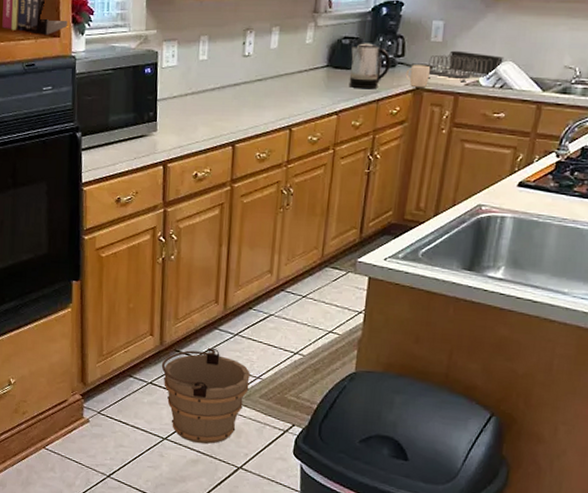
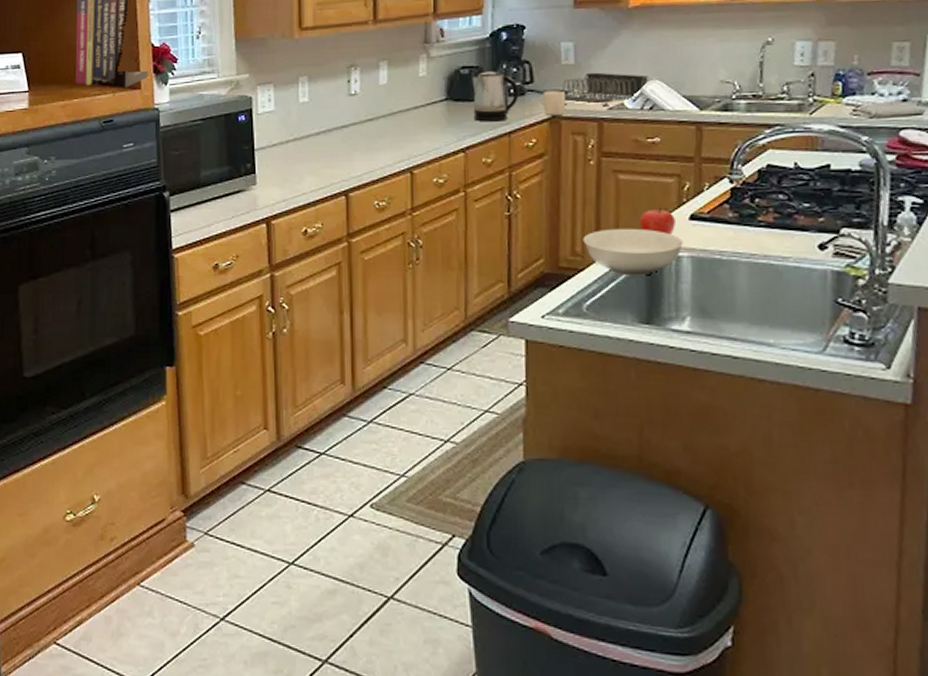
bucket: present [161,348,250,444] -> none [280,441,392,568]
bowl: none [427,189,509,231] -> present [583,228,683,276]
fruit: none [475,174,506,199] -> present [639,207,675,235]

